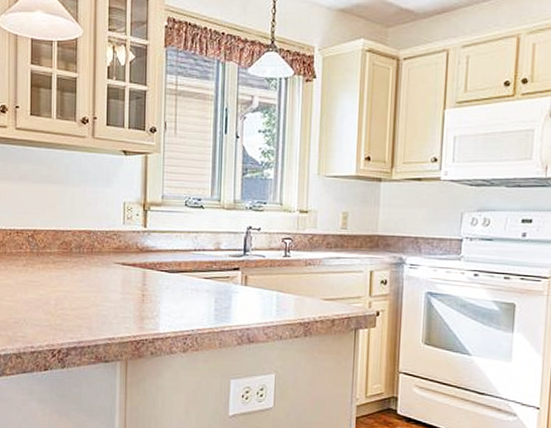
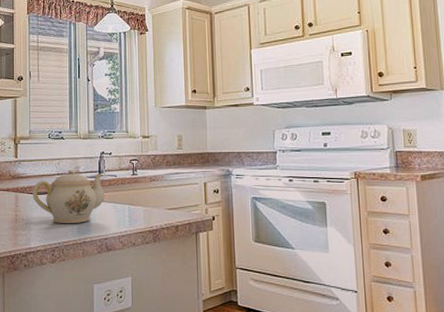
teapot: none [164,246,249,310] -> present [33,170,105,224]

